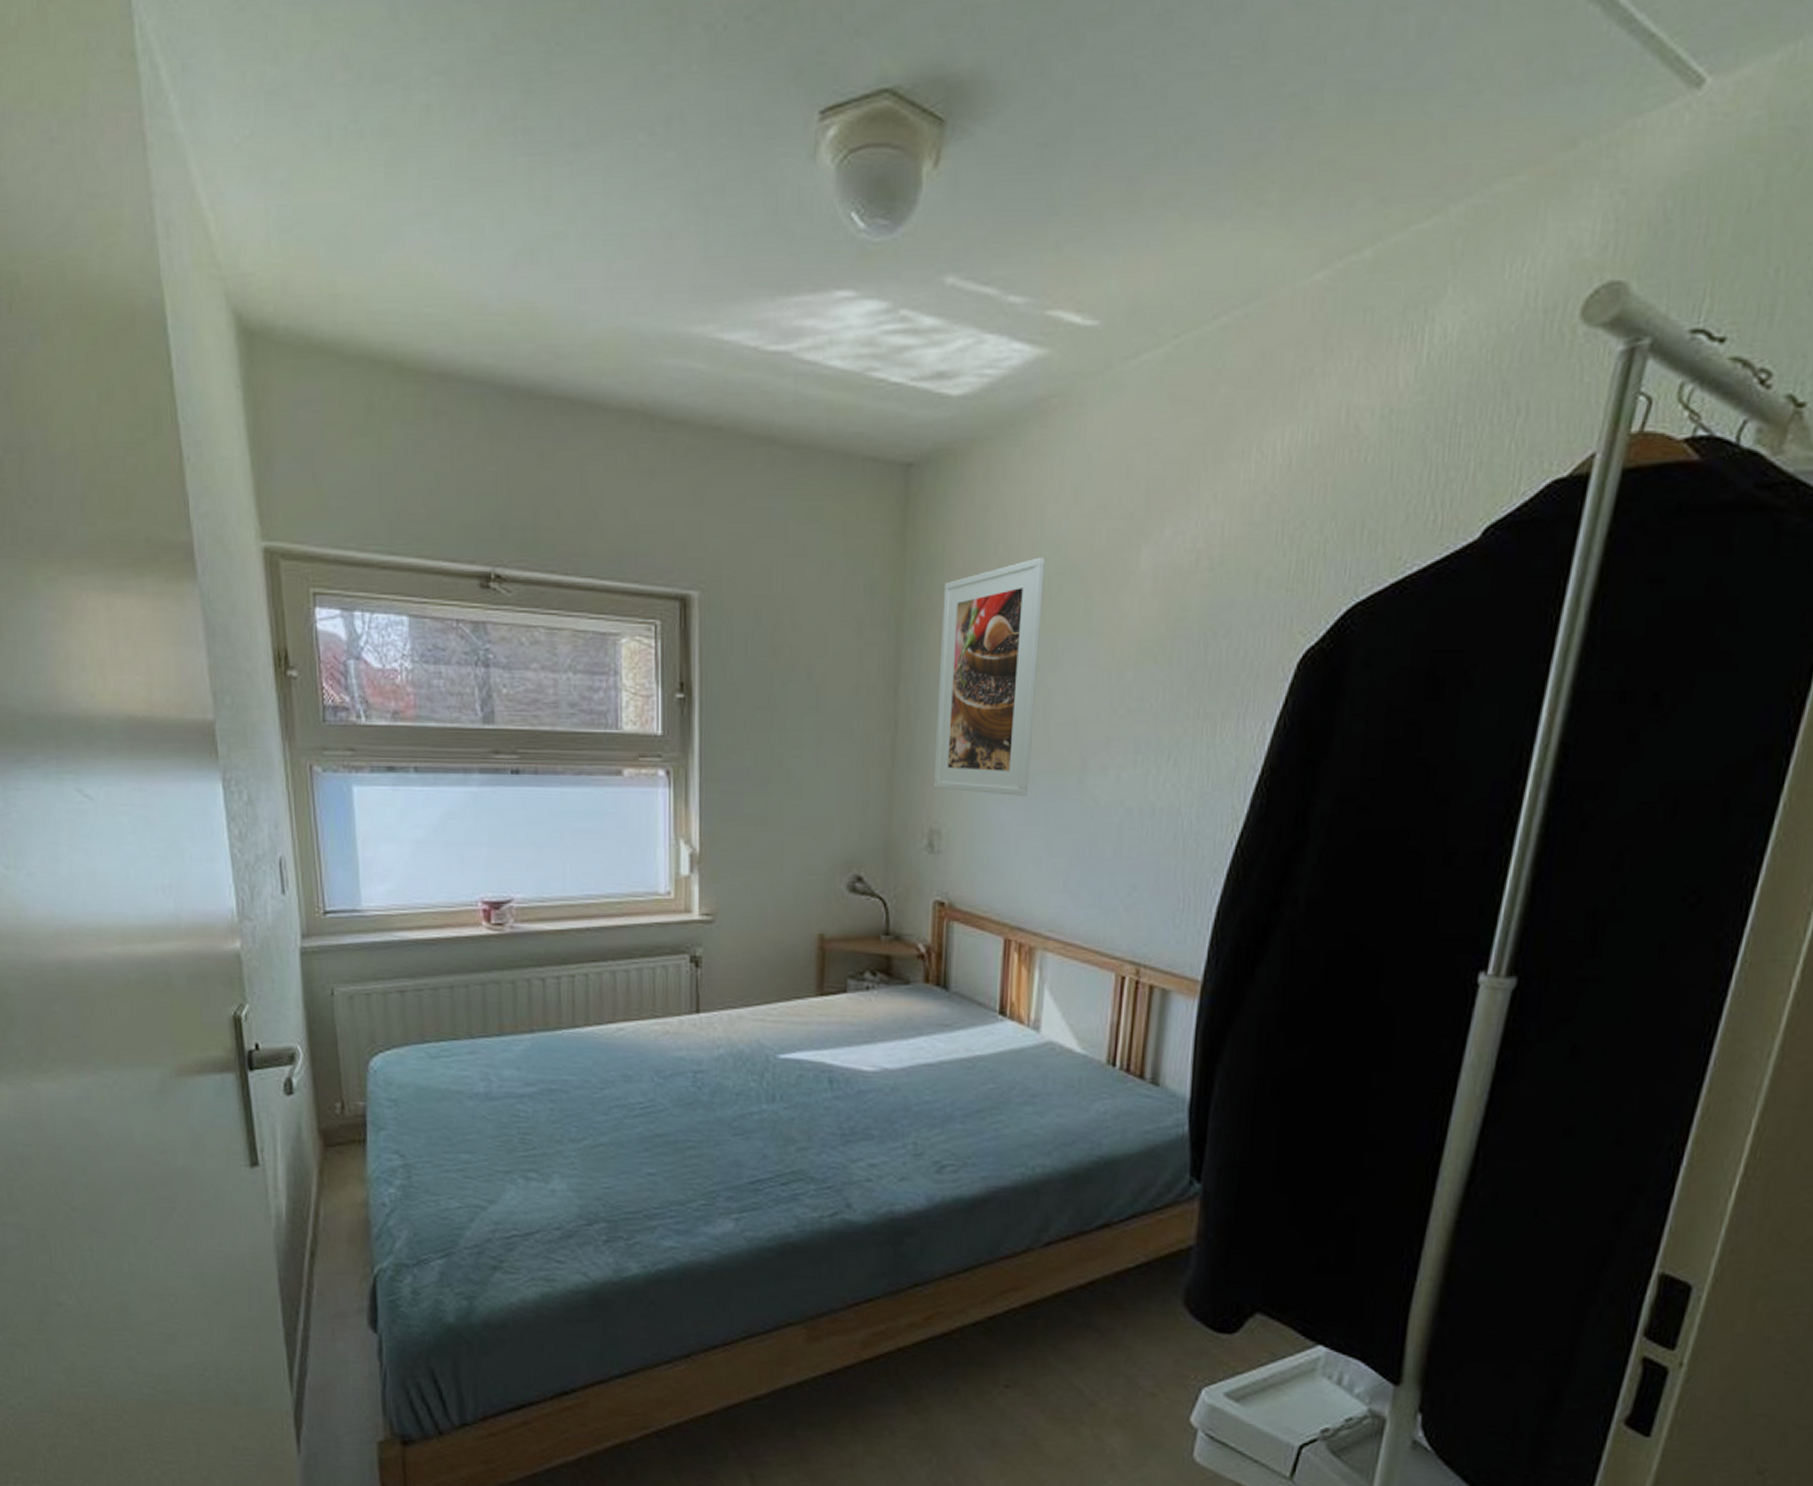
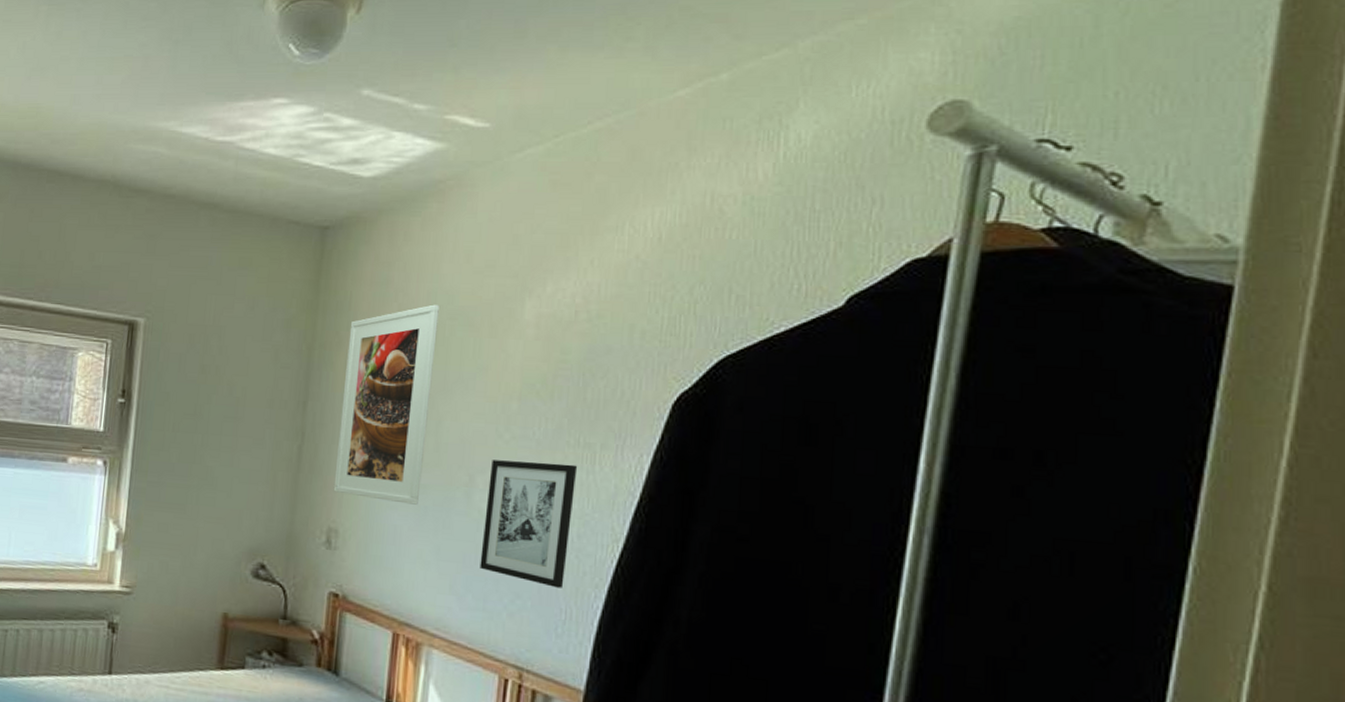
wall art: none [1094,738,1197,876] -> present [480,460,578,588]

